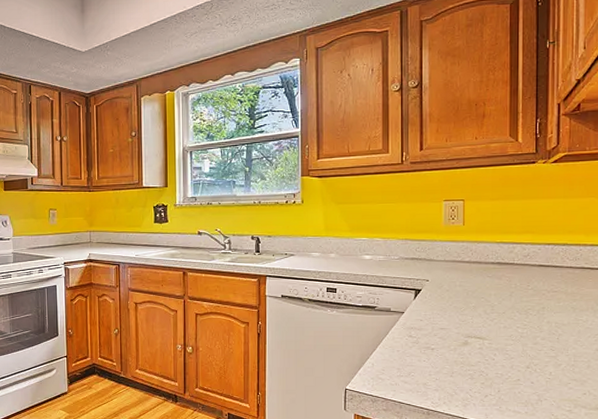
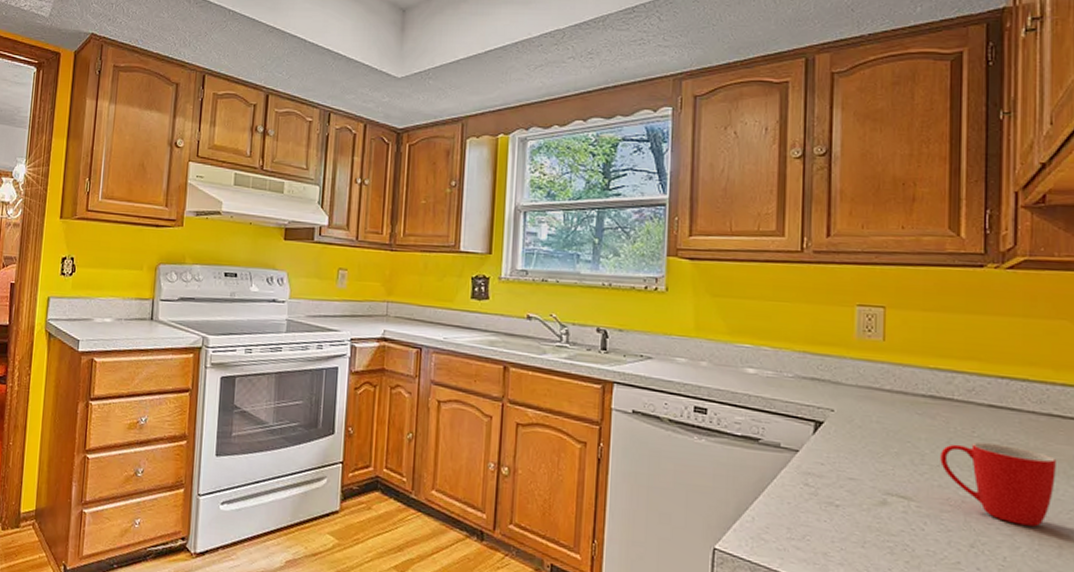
mug: none [505,293,586,349] -> present [940,442,1056,527]

